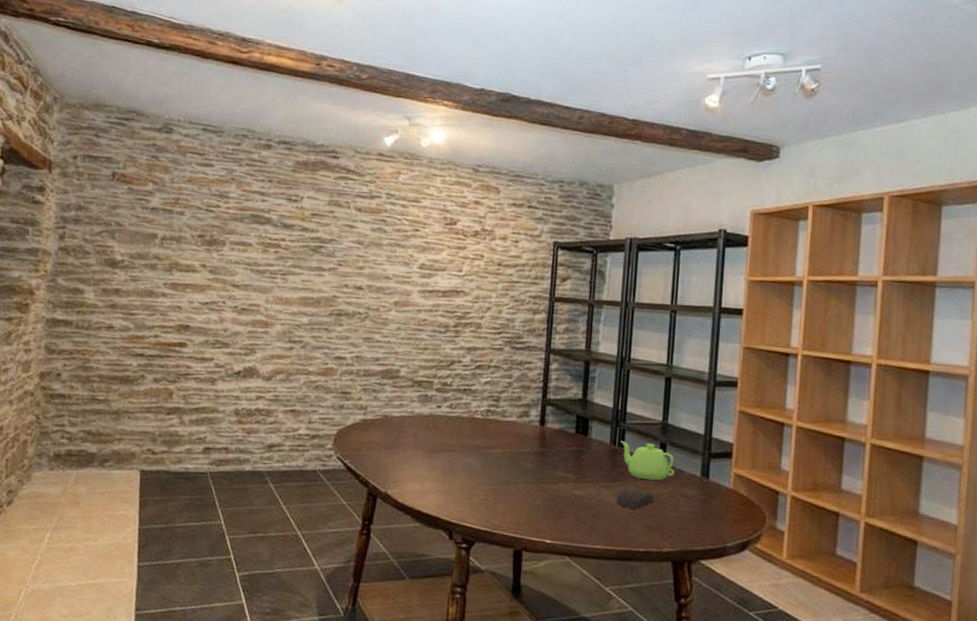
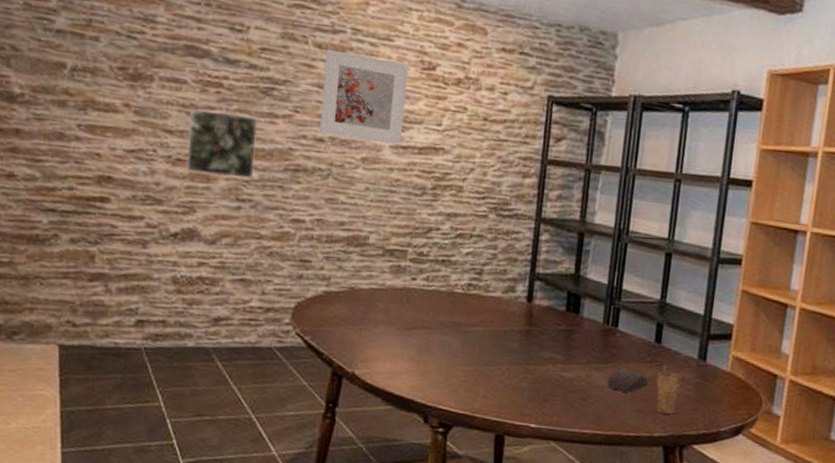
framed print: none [249,266,309,323] -> present [186,109,259,179]
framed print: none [359,211,433,290] -> present [320,49,409,145]
teapot: present [620,440,675,481] -> none [614,319,671,363]
cup: none [662,484,687,530] -> present [655,366,682,414]

